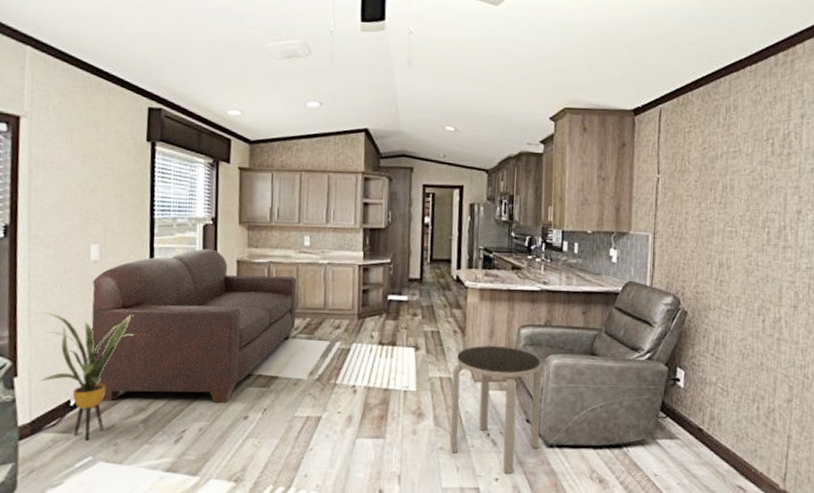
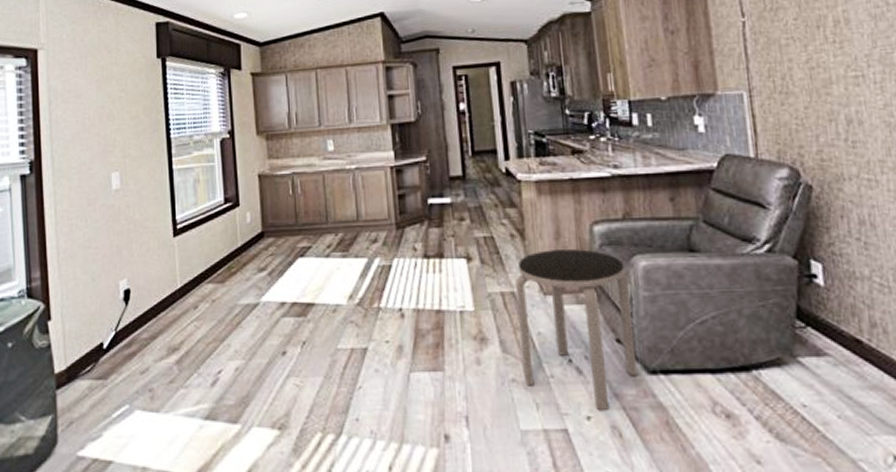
house plant: present [39,312,137,441] -> none [69,243,164,387]
sofa: present [91,248,297,404] -> none [116,165,328,342]

